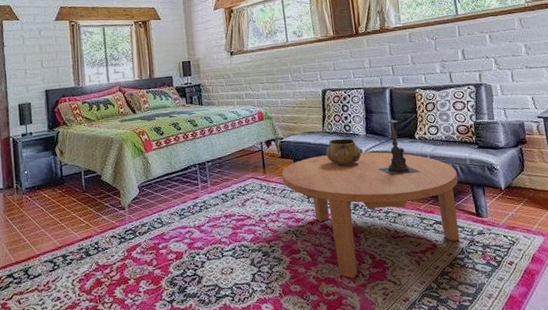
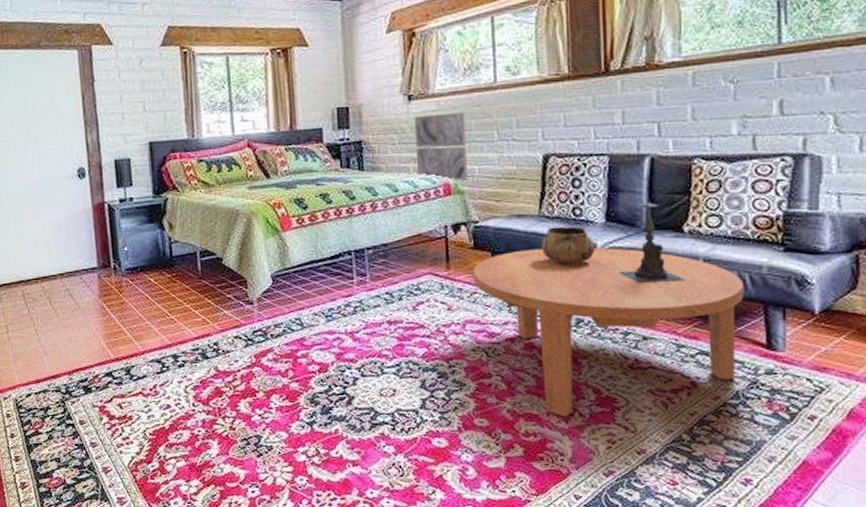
wall art: none [235,63,275,110] -> present [414,112,469,181]

